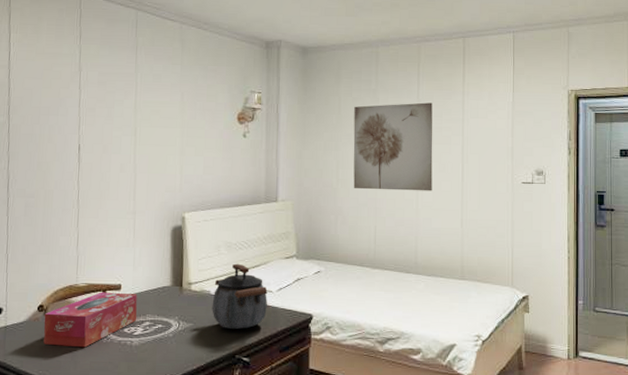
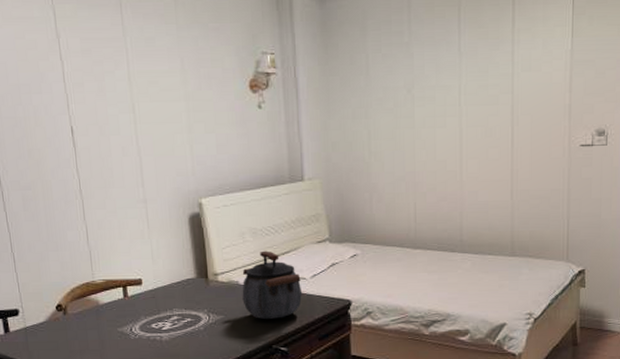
tissue box: present [43,292,137,348] -> none [64,287,164,345]
wall art: present [353,102,433,191] -> none [385,55,478,162]

